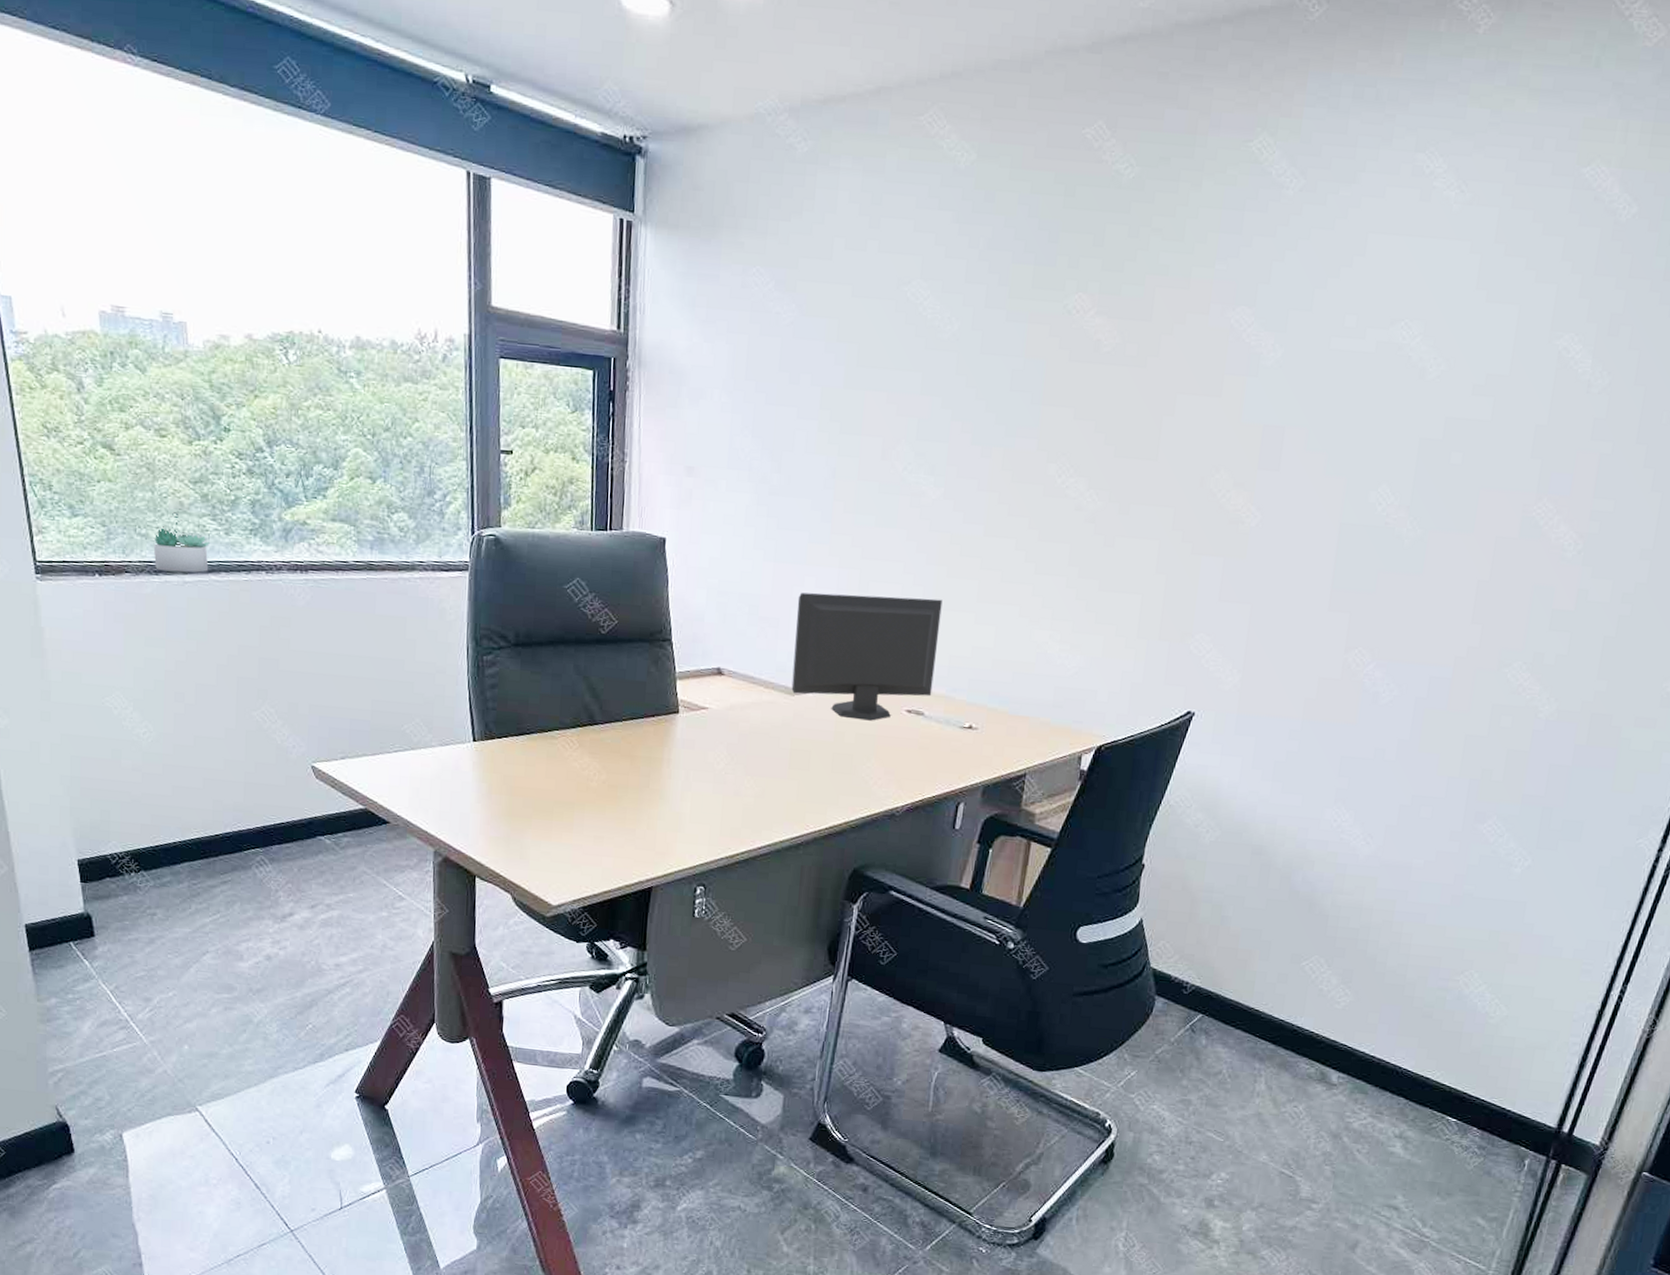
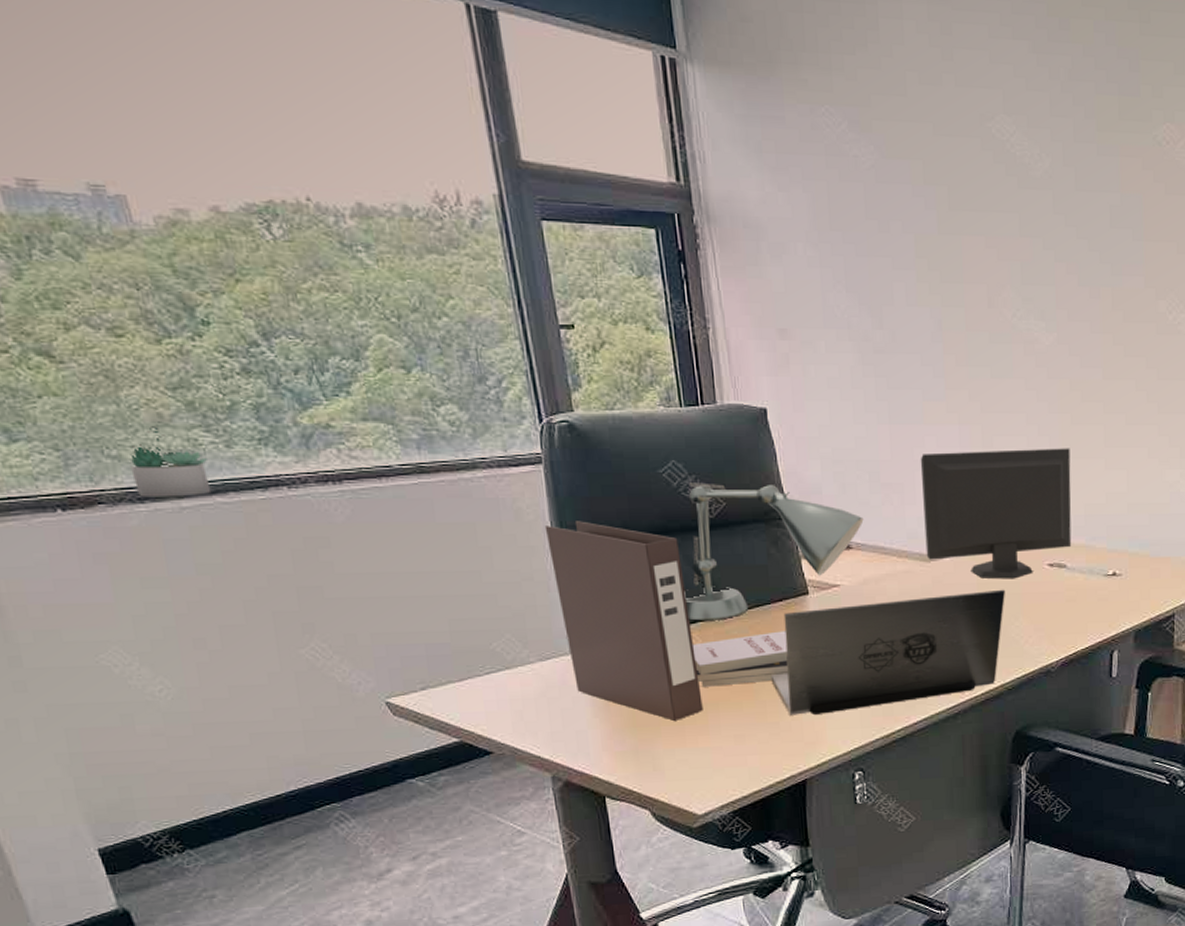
binder: none [461,624,572,815] -> present [544,521,703,721]
desk lamp: none [569,599,738,728] -> present [684,482,864,621]
books: none [569,744,654,790] -> present [692,631,789,687]
laptop: none [633,728,861,828] -> present [770,589,1005,715]

